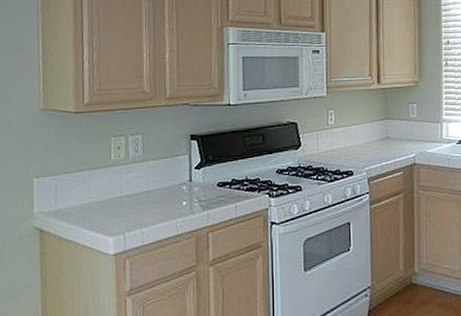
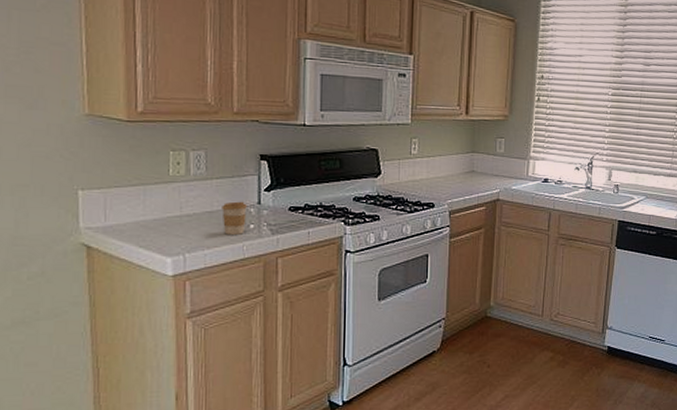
coffee cup: none [157,180,179,212] -> present [222,201,247,234]

